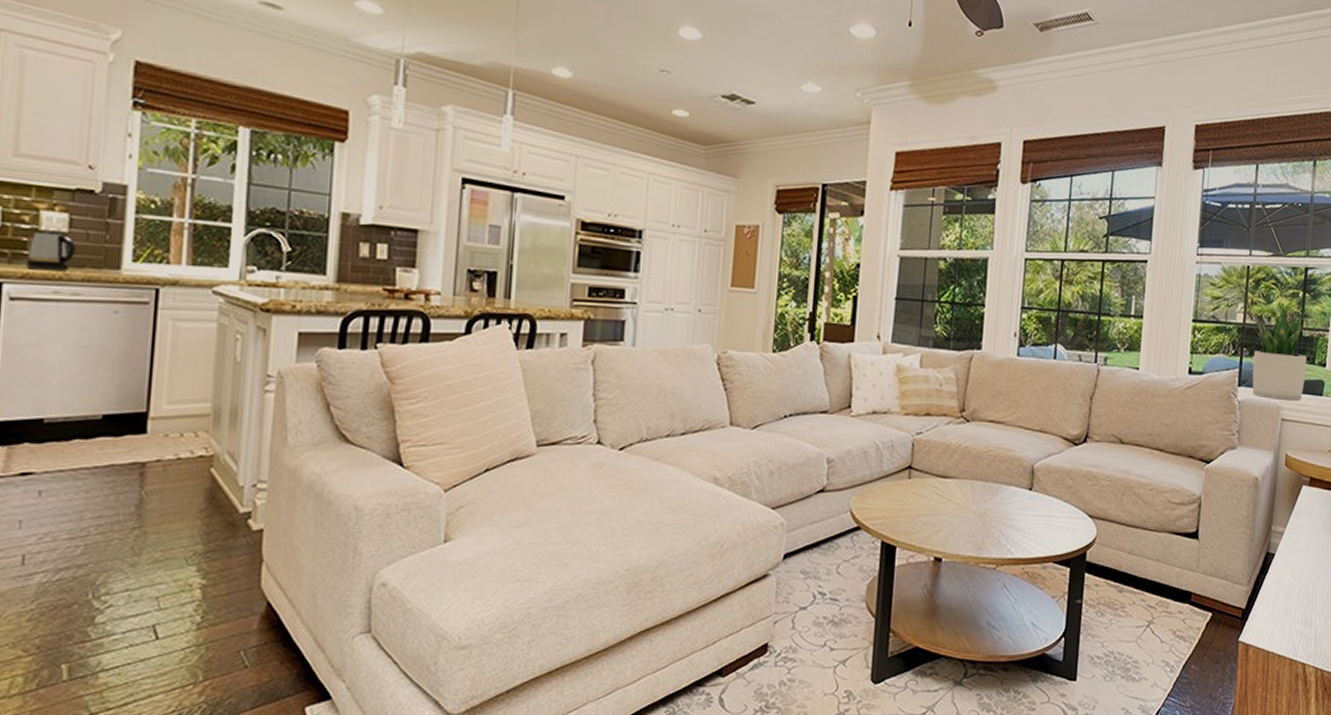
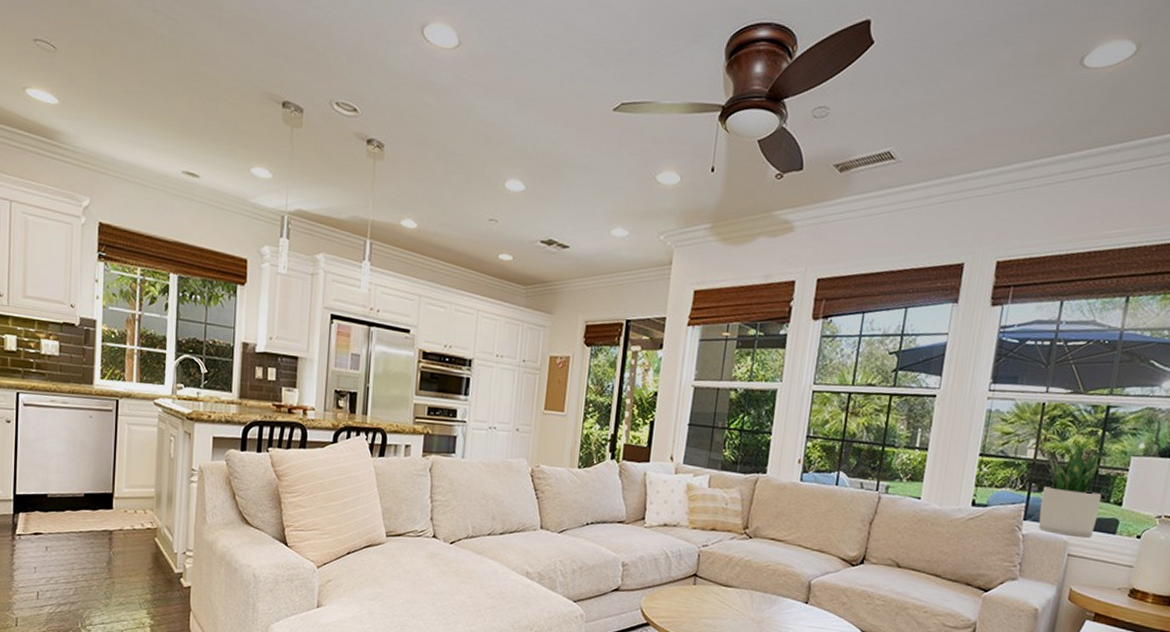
kettle: present [26,230,76,270] -> none [33,354,64,384]

